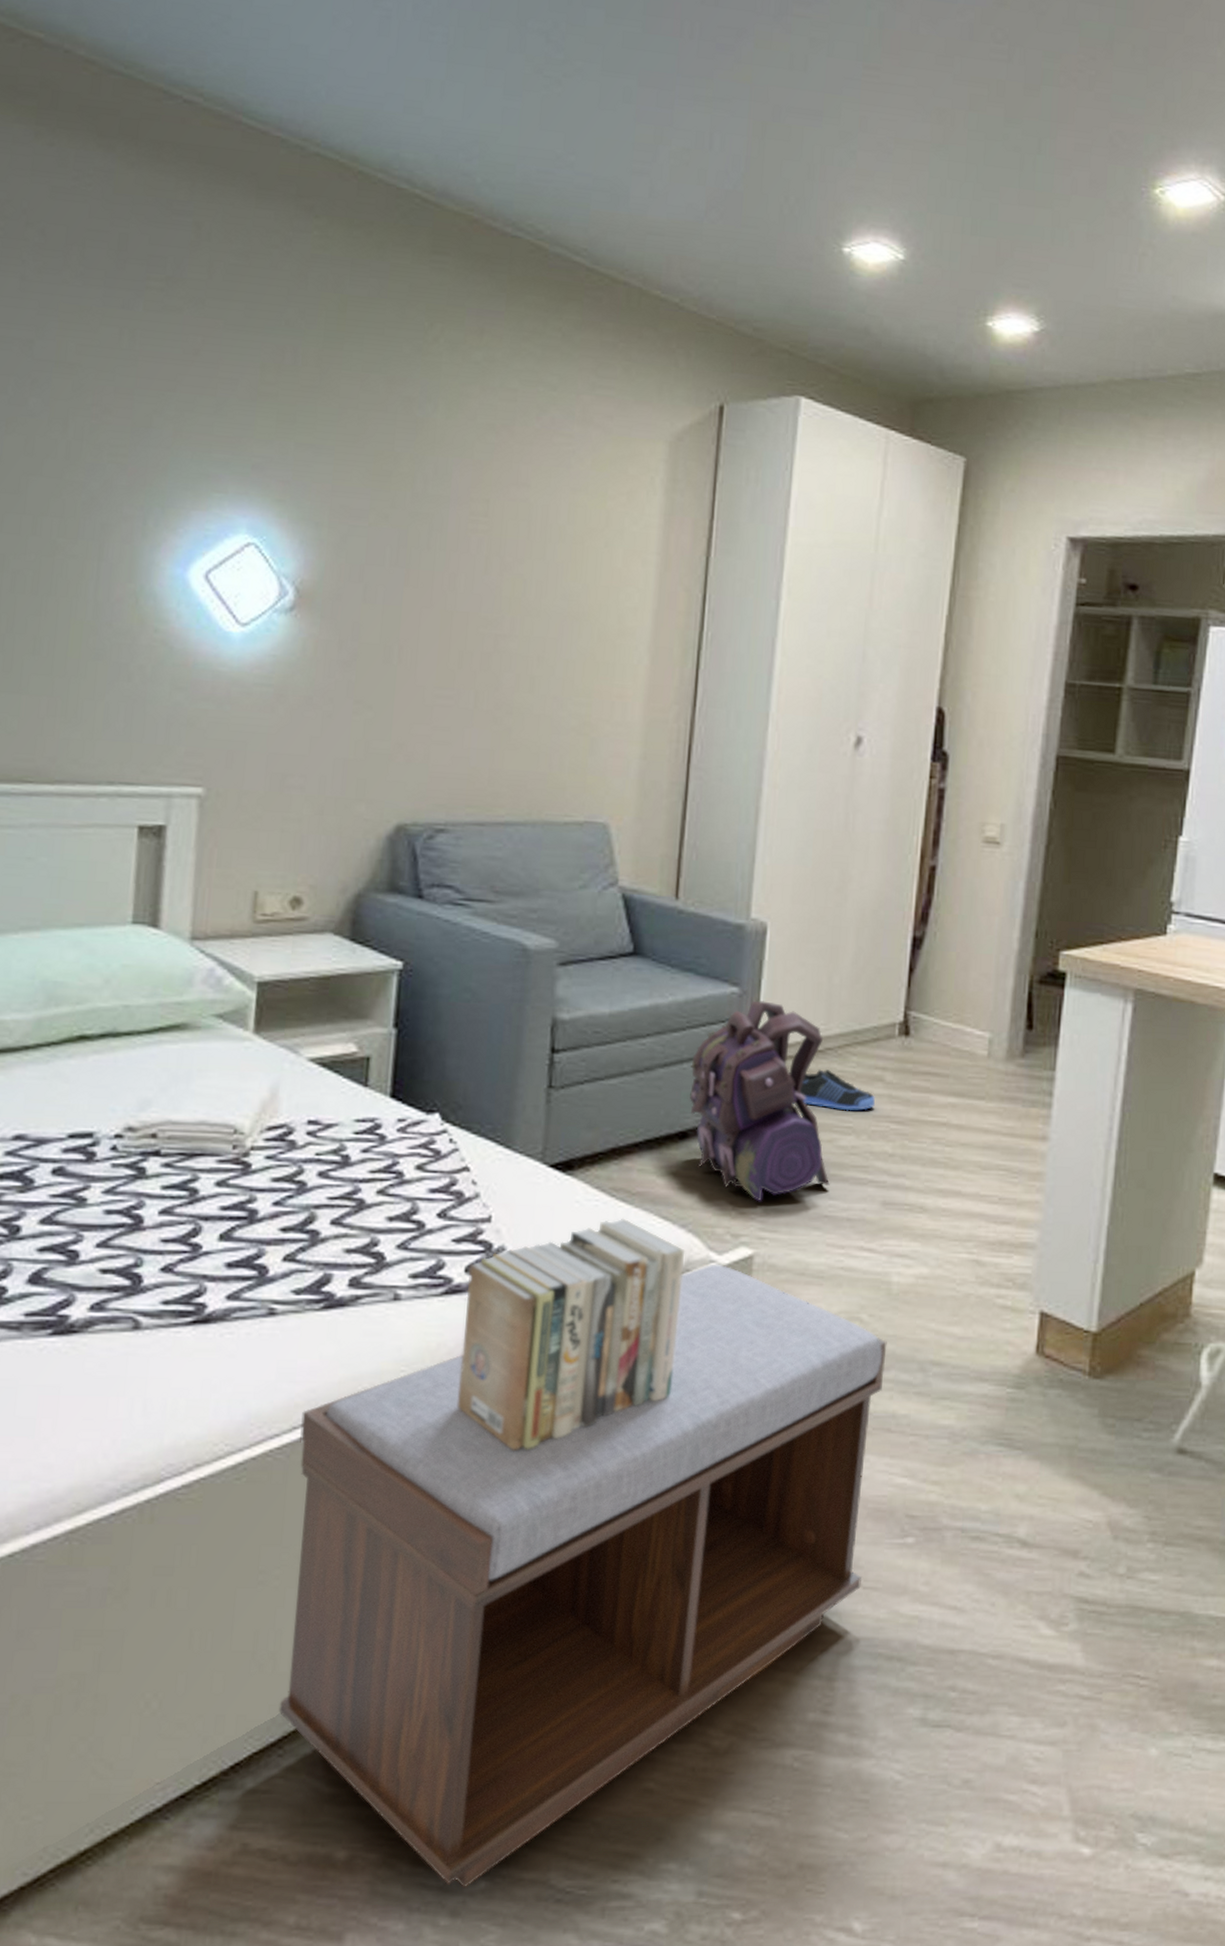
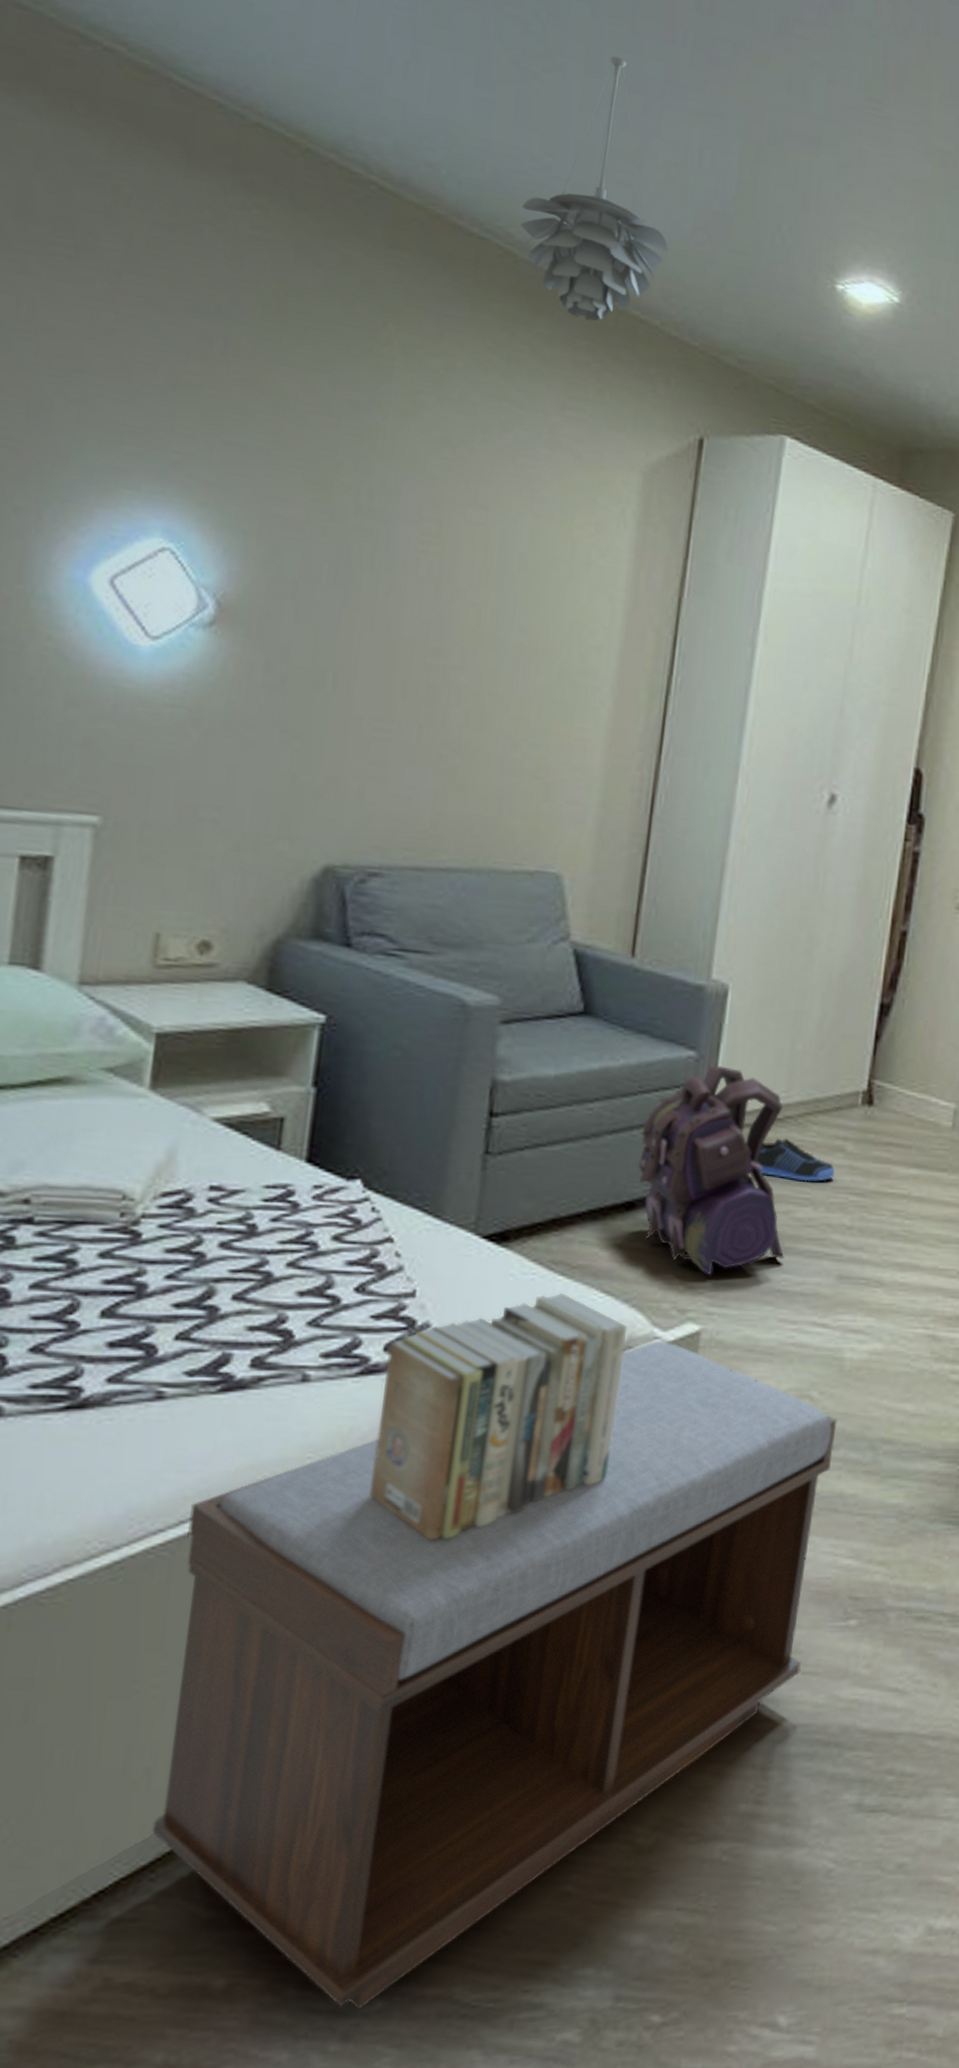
pendant light: none [548,55,685,304] -> present [520,56,670,322]

